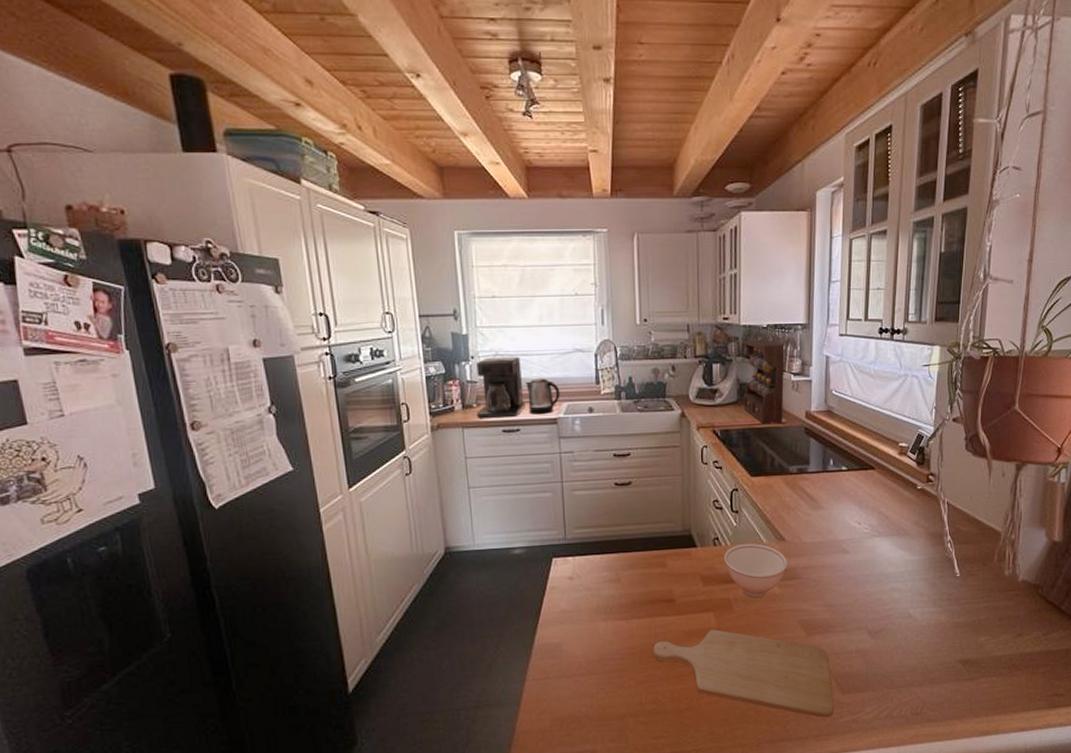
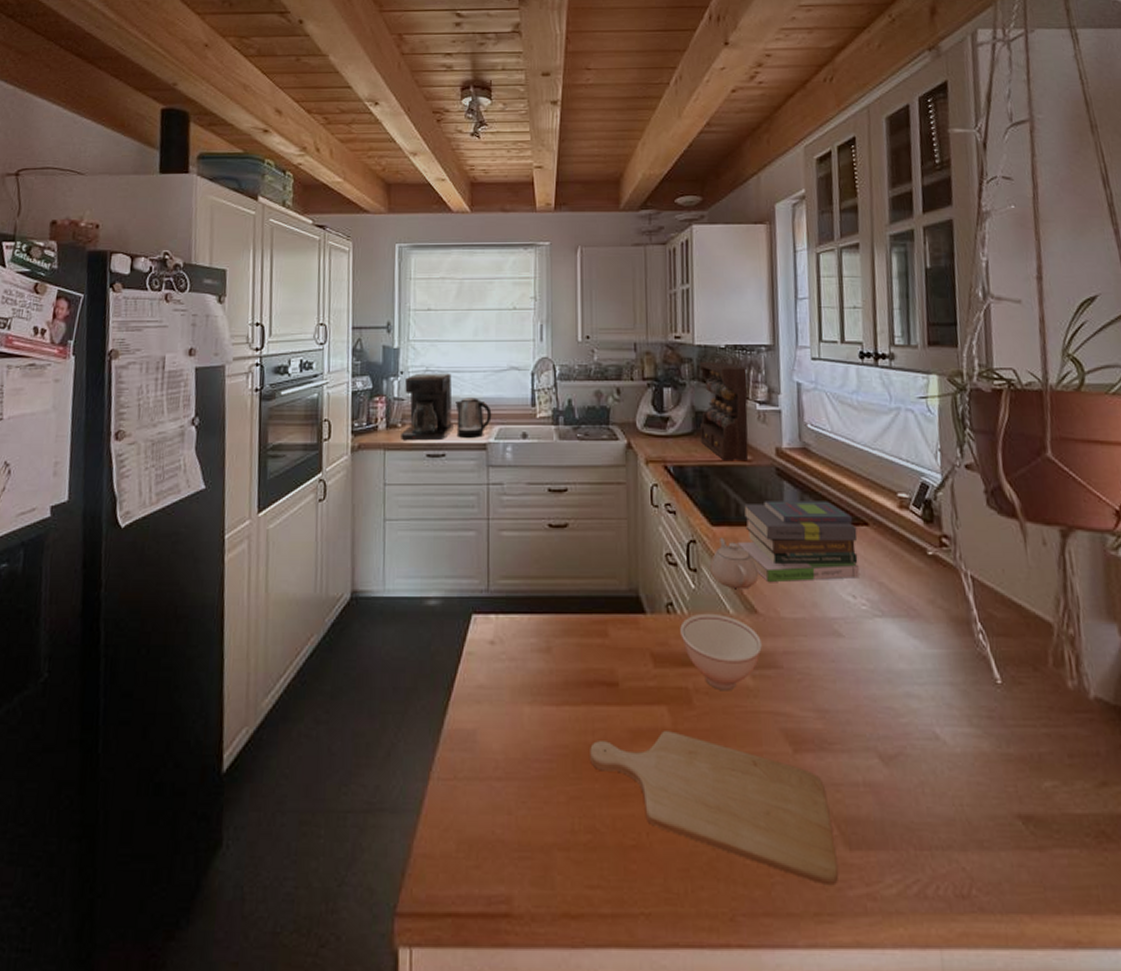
teapot: none [748,485,787,525] -> present [709,537,759,590]
books: none [771,452,866,517] -> present [737,501,859,582]

